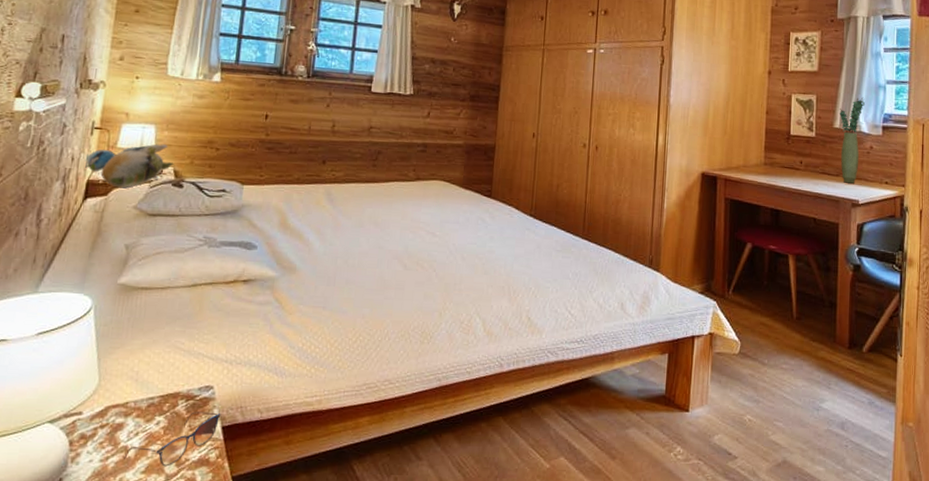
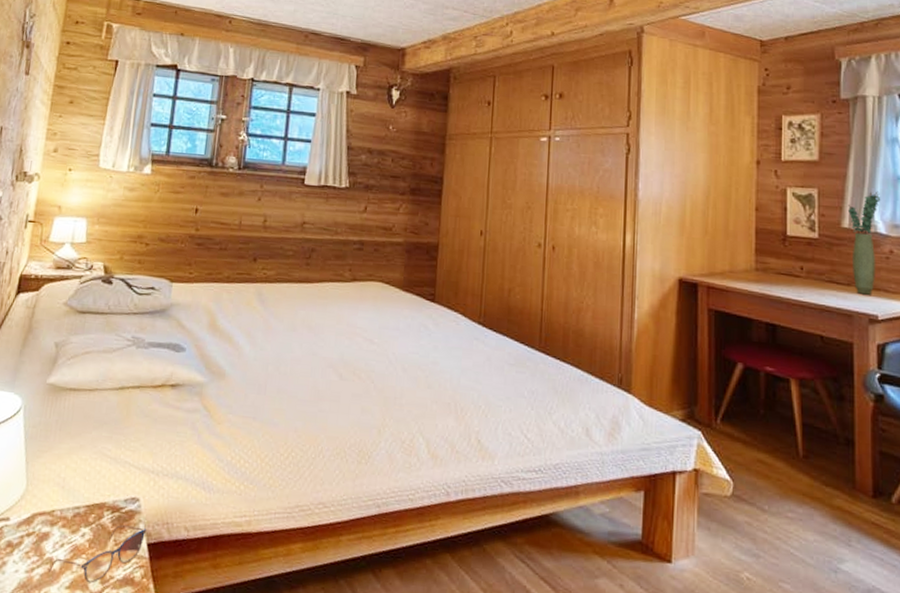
plush toy: present [85,144,174,188] -> none [19,238,104,284]

